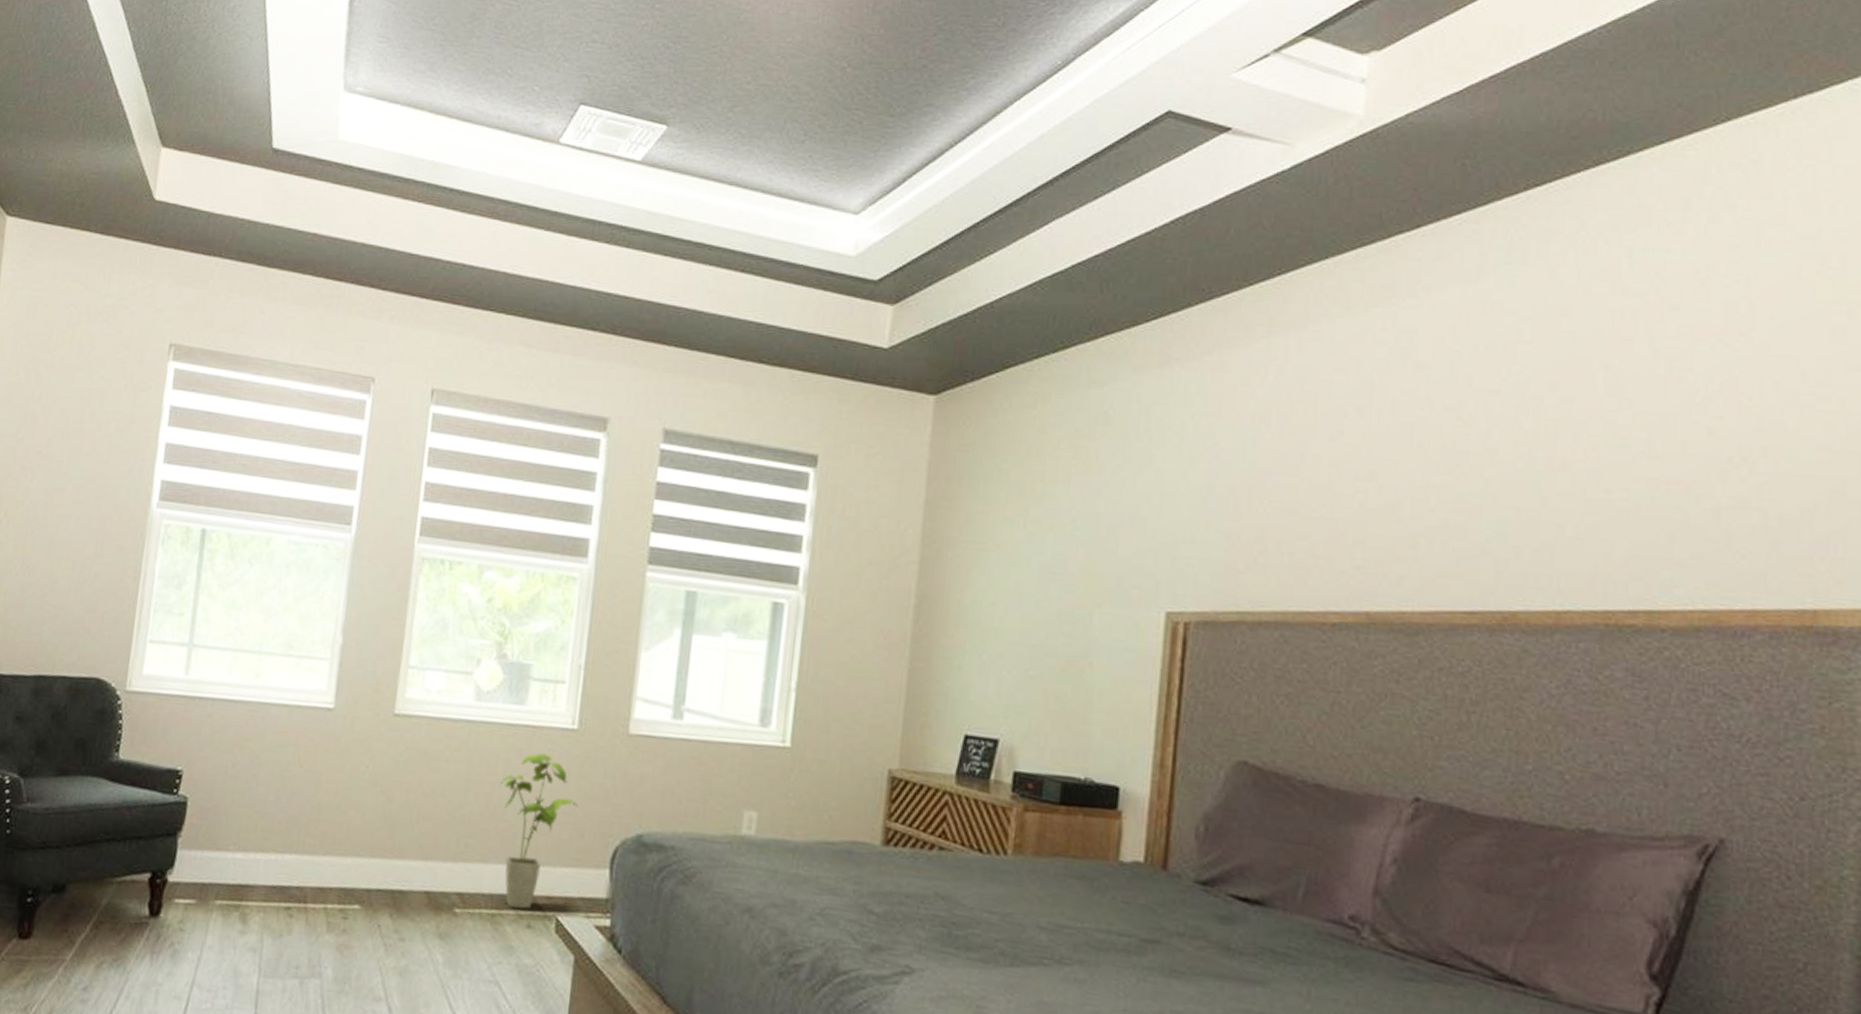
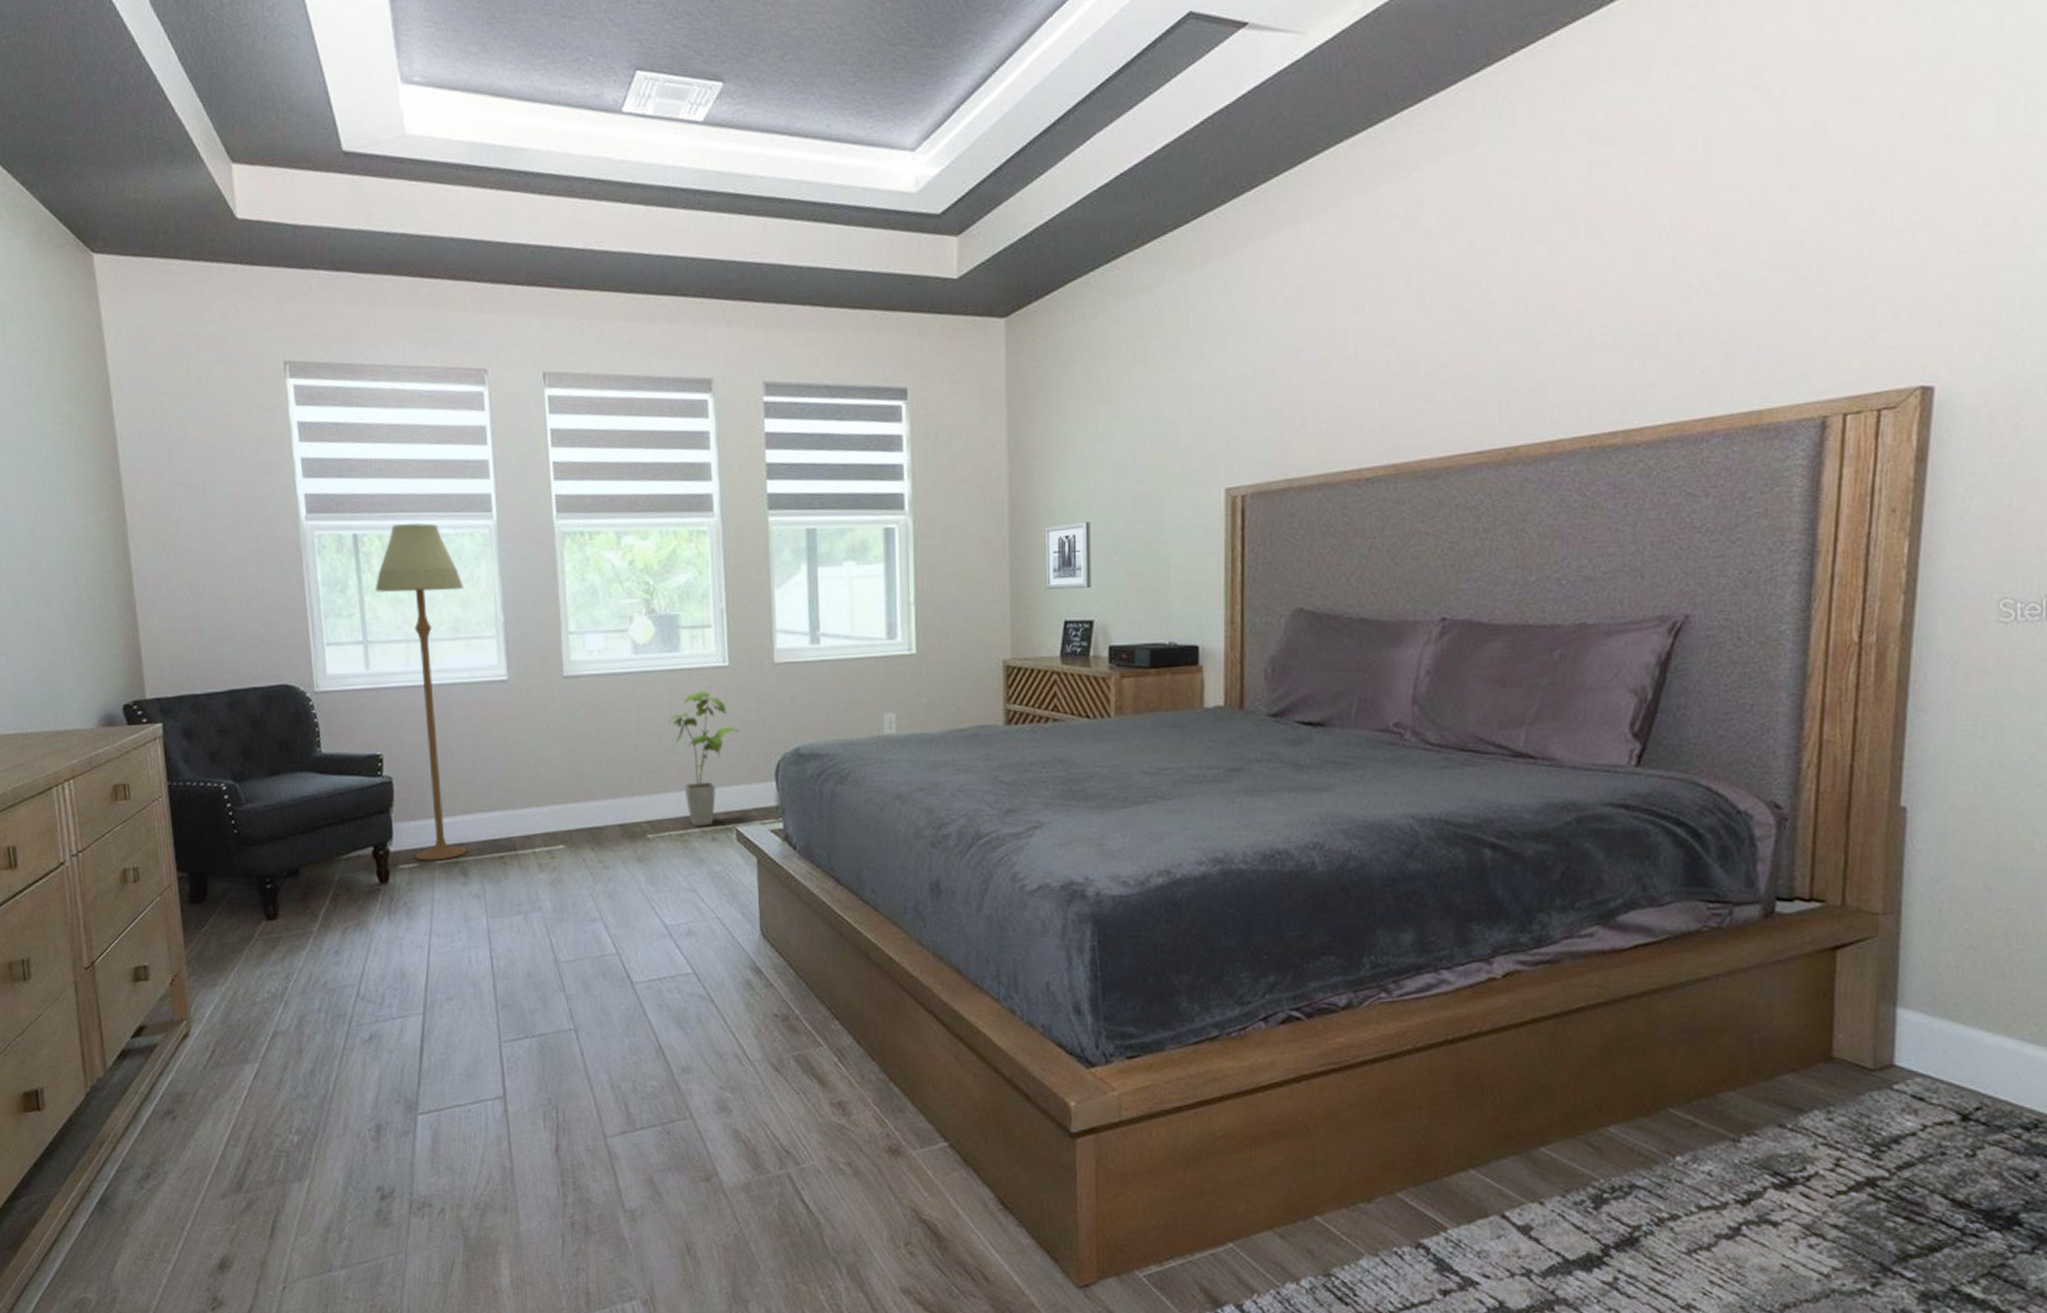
floor lamp: none [193,525,306,901] -> present [375,522,468,861]
wall art: none [947,626,1007,702] -> present [1044,521,1092,589]

